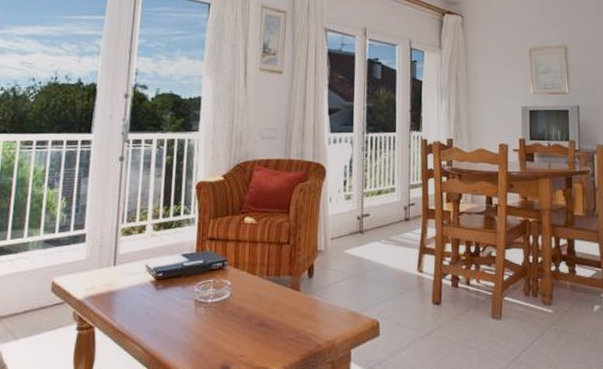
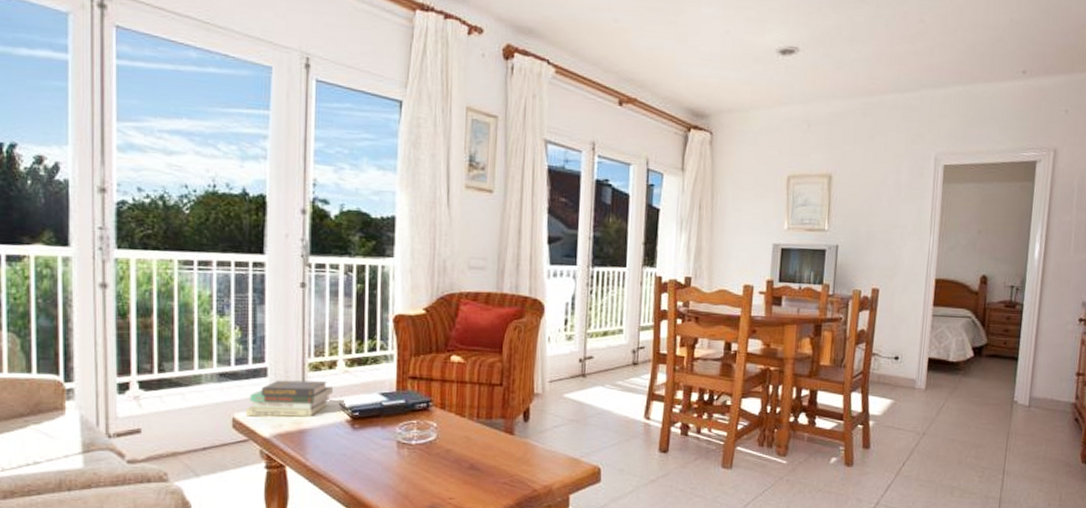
books: none [63,245,141,280] -> present [245,380,333,417]

